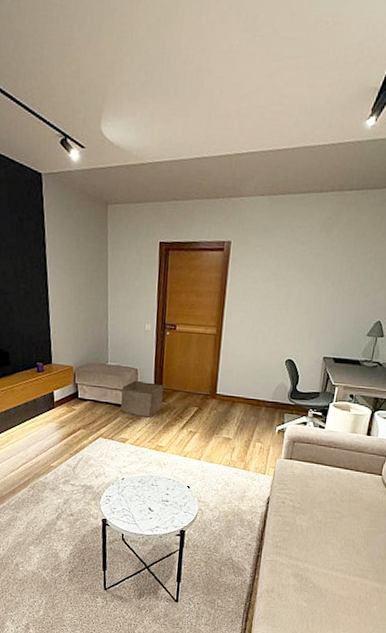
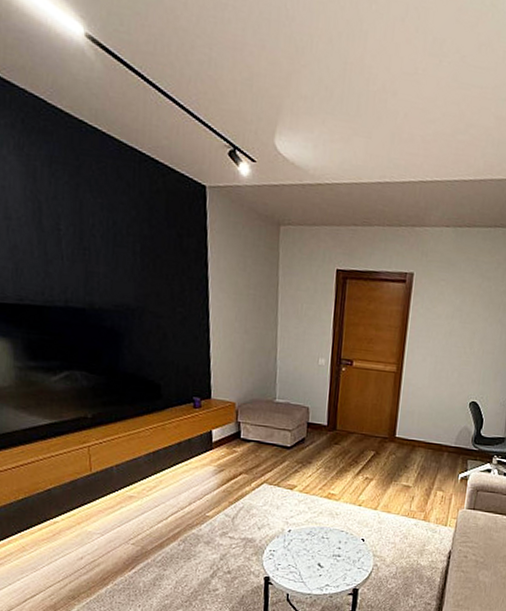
storage bin: present [121,380,164,417] -> none [289,419,338,462]

